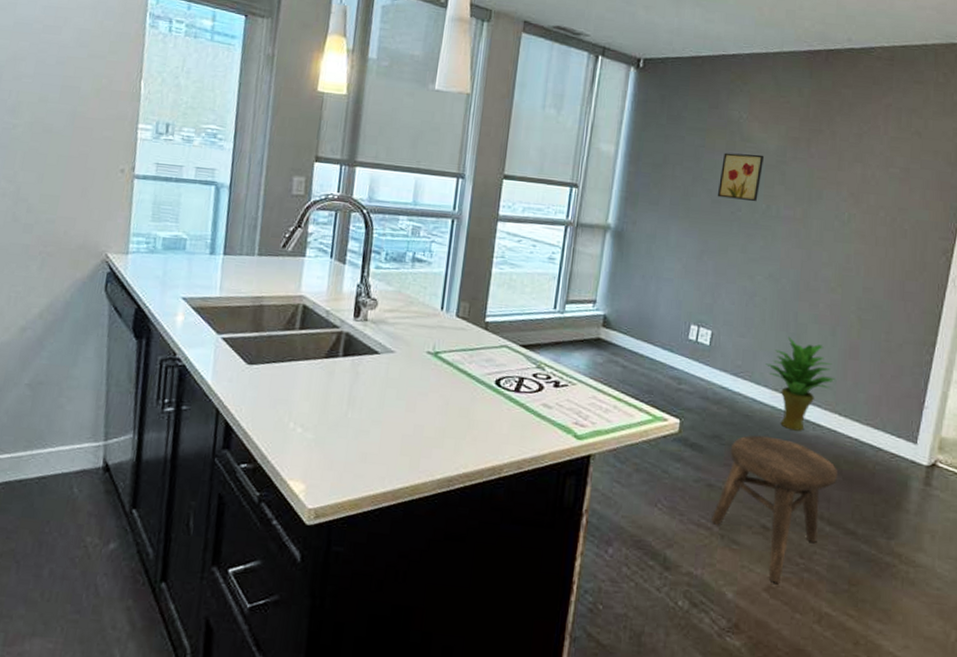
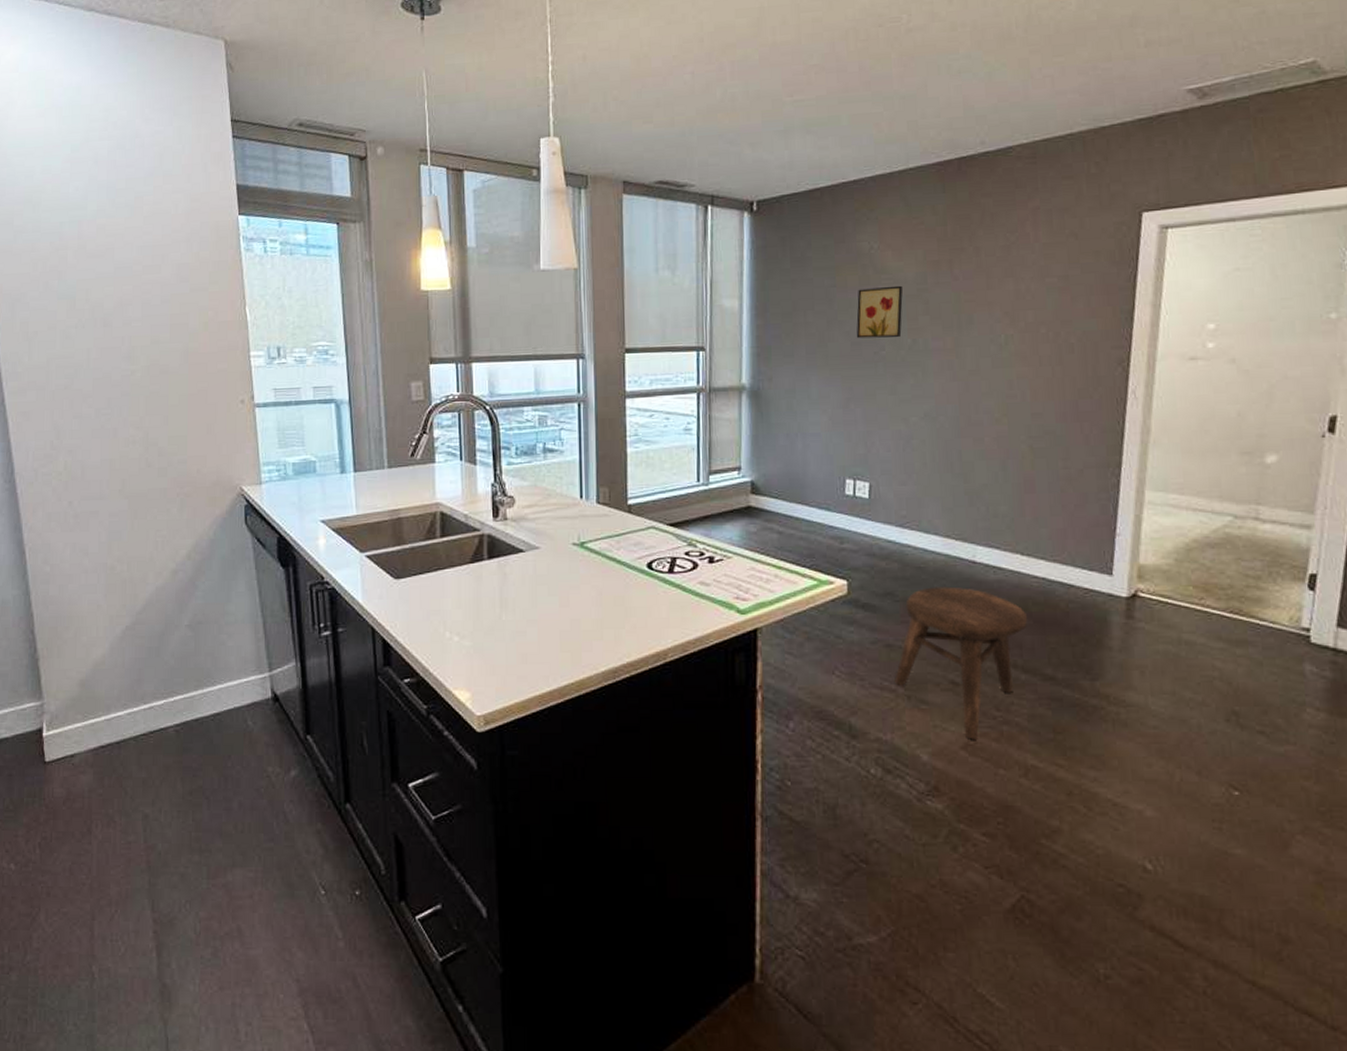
potted plant: present [765,336,835,431] -> none [933,477,1012,577]

